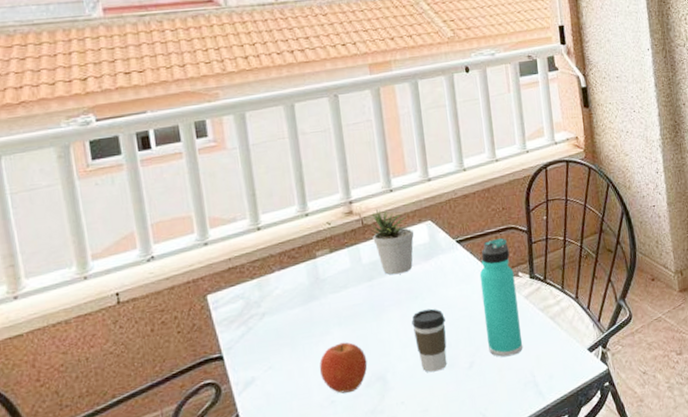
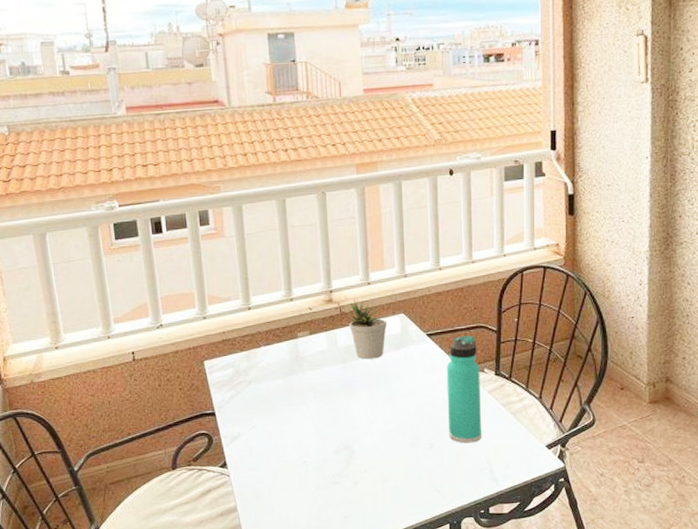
fruit: present [319,341,368,394] -> none [295,413,337,456]
coffee cup: present [412,308,447,372] -> none [379,392,410,448]

